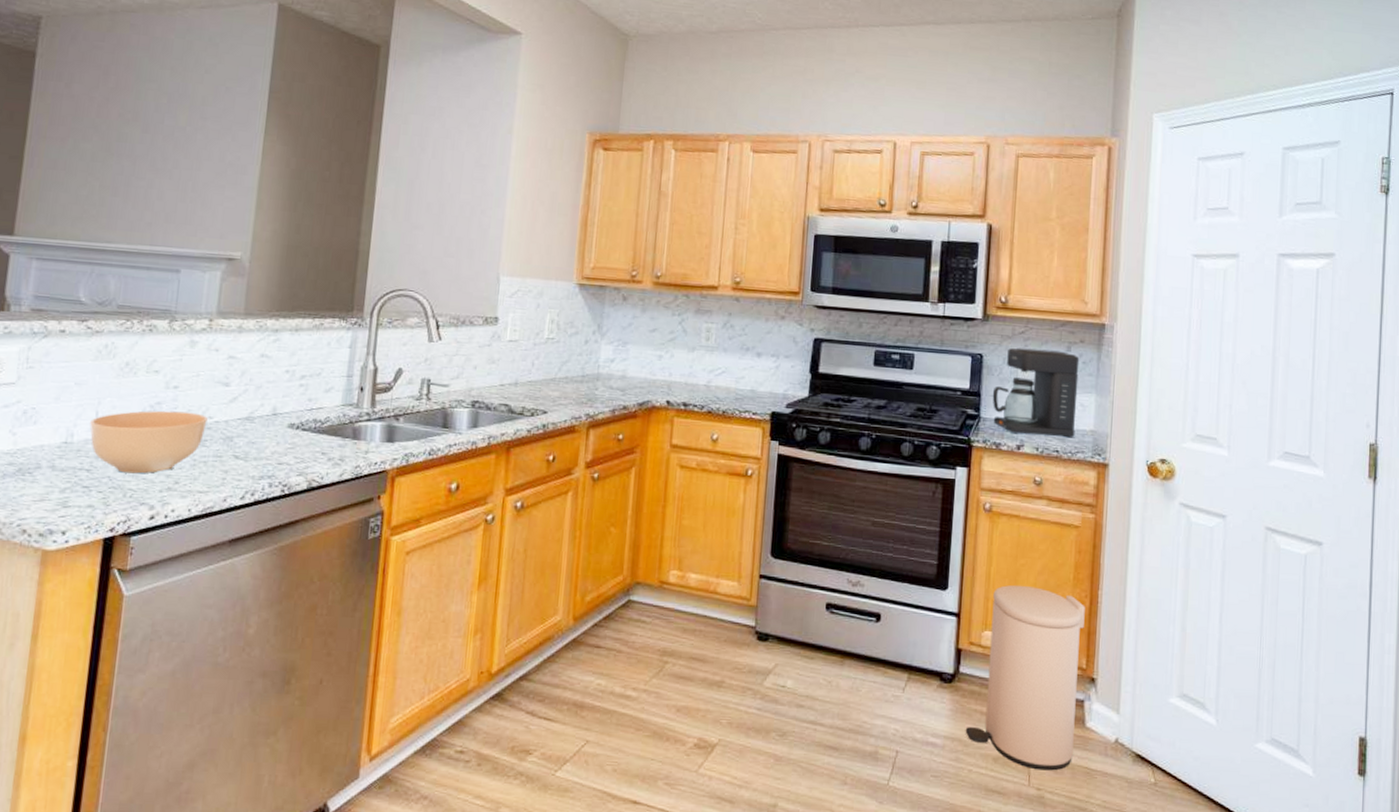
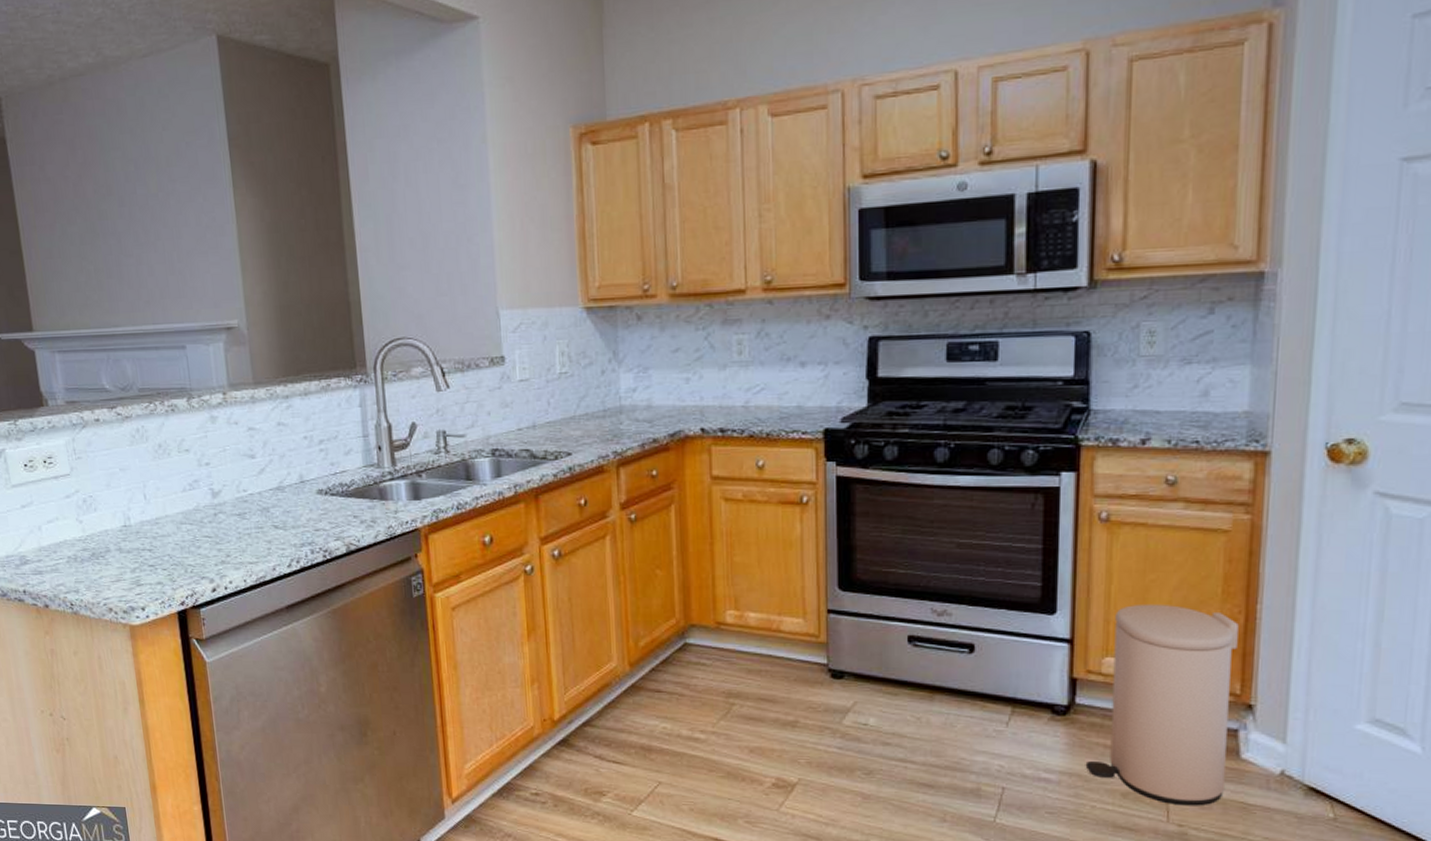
bowl: present [89,410,208,474] -> none [141,487,243,550]
coffee maker: present [992,347,1080,438] -> none [1105,315,1227,426]

